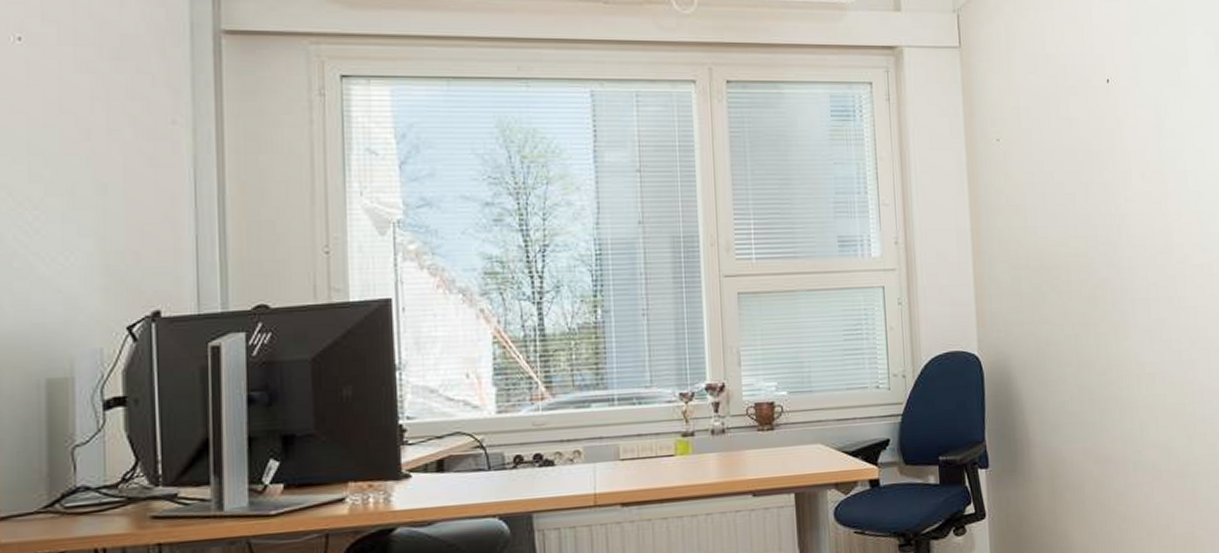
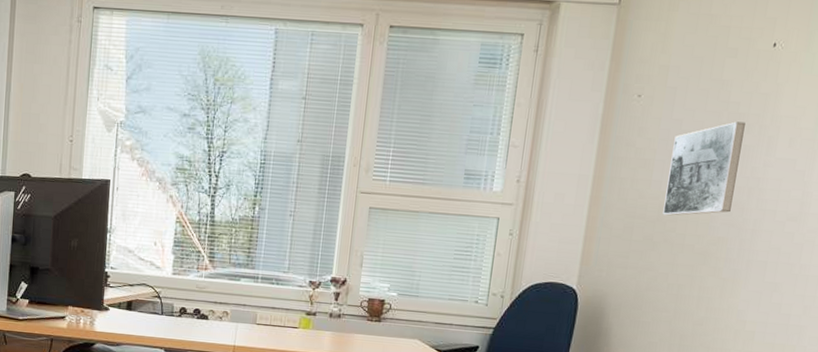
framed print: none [1039,159,1106,263] -> present [662,121,745,216]

